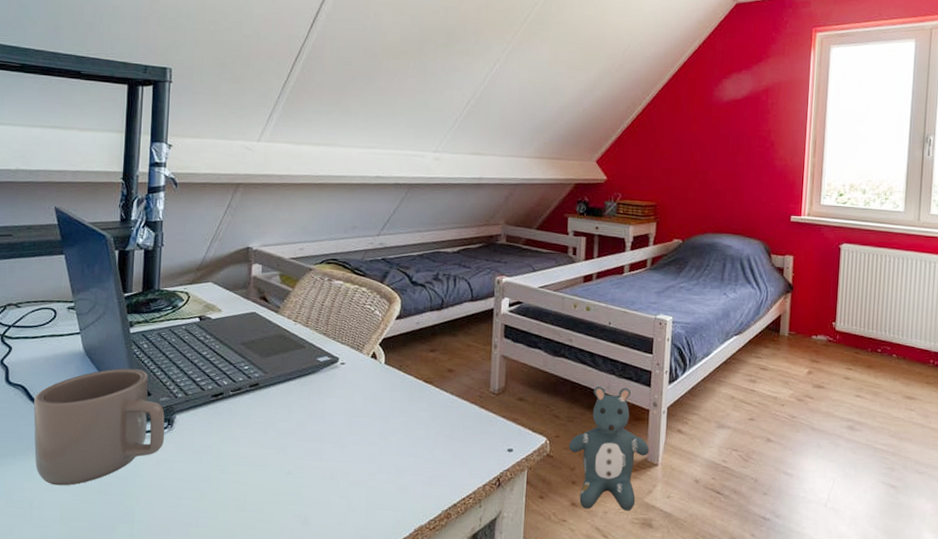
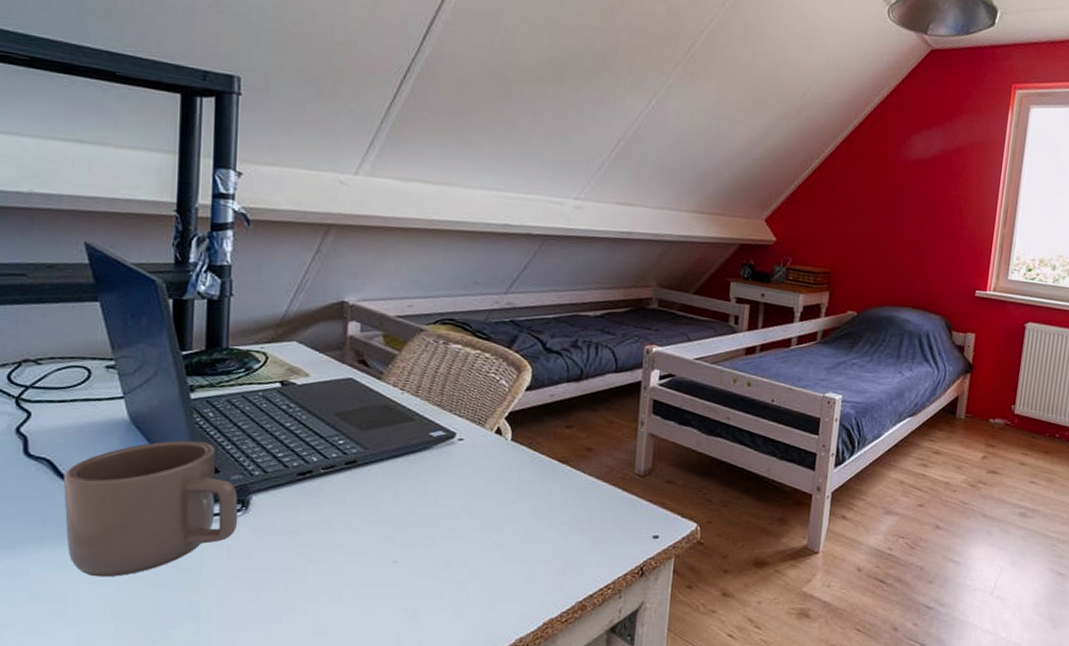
stuffed animal: present [569,386,649,511] -> none [721,469,810,601]

